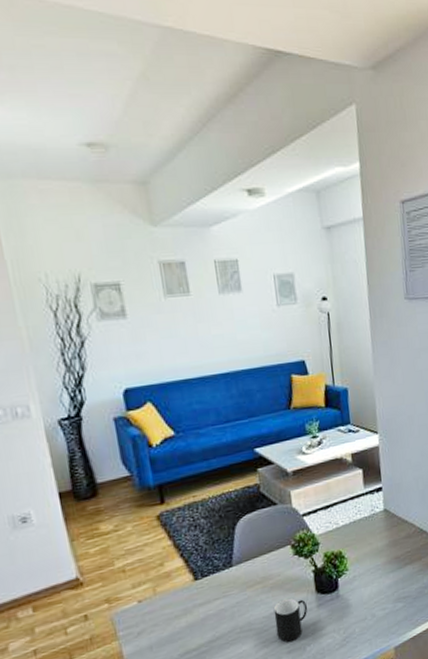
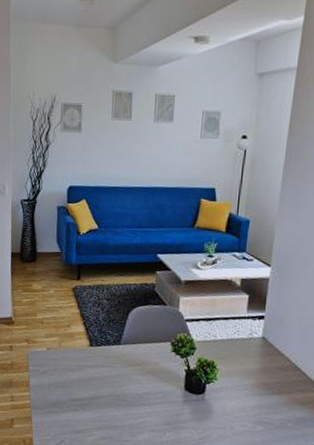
cup: present [273,598,307,643] -> none [144,385,174,423]

